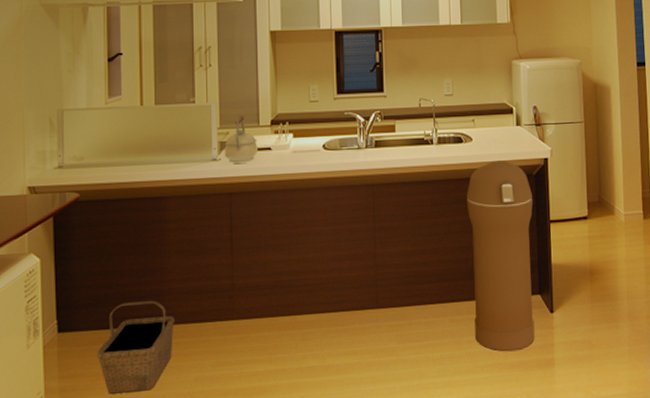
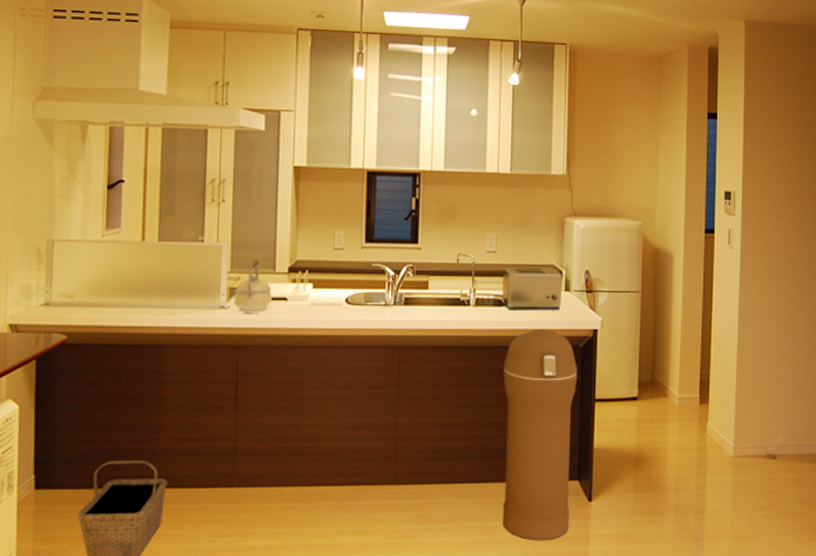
toaster: none [460,106,514,147] -> present [502,267,563,312]

